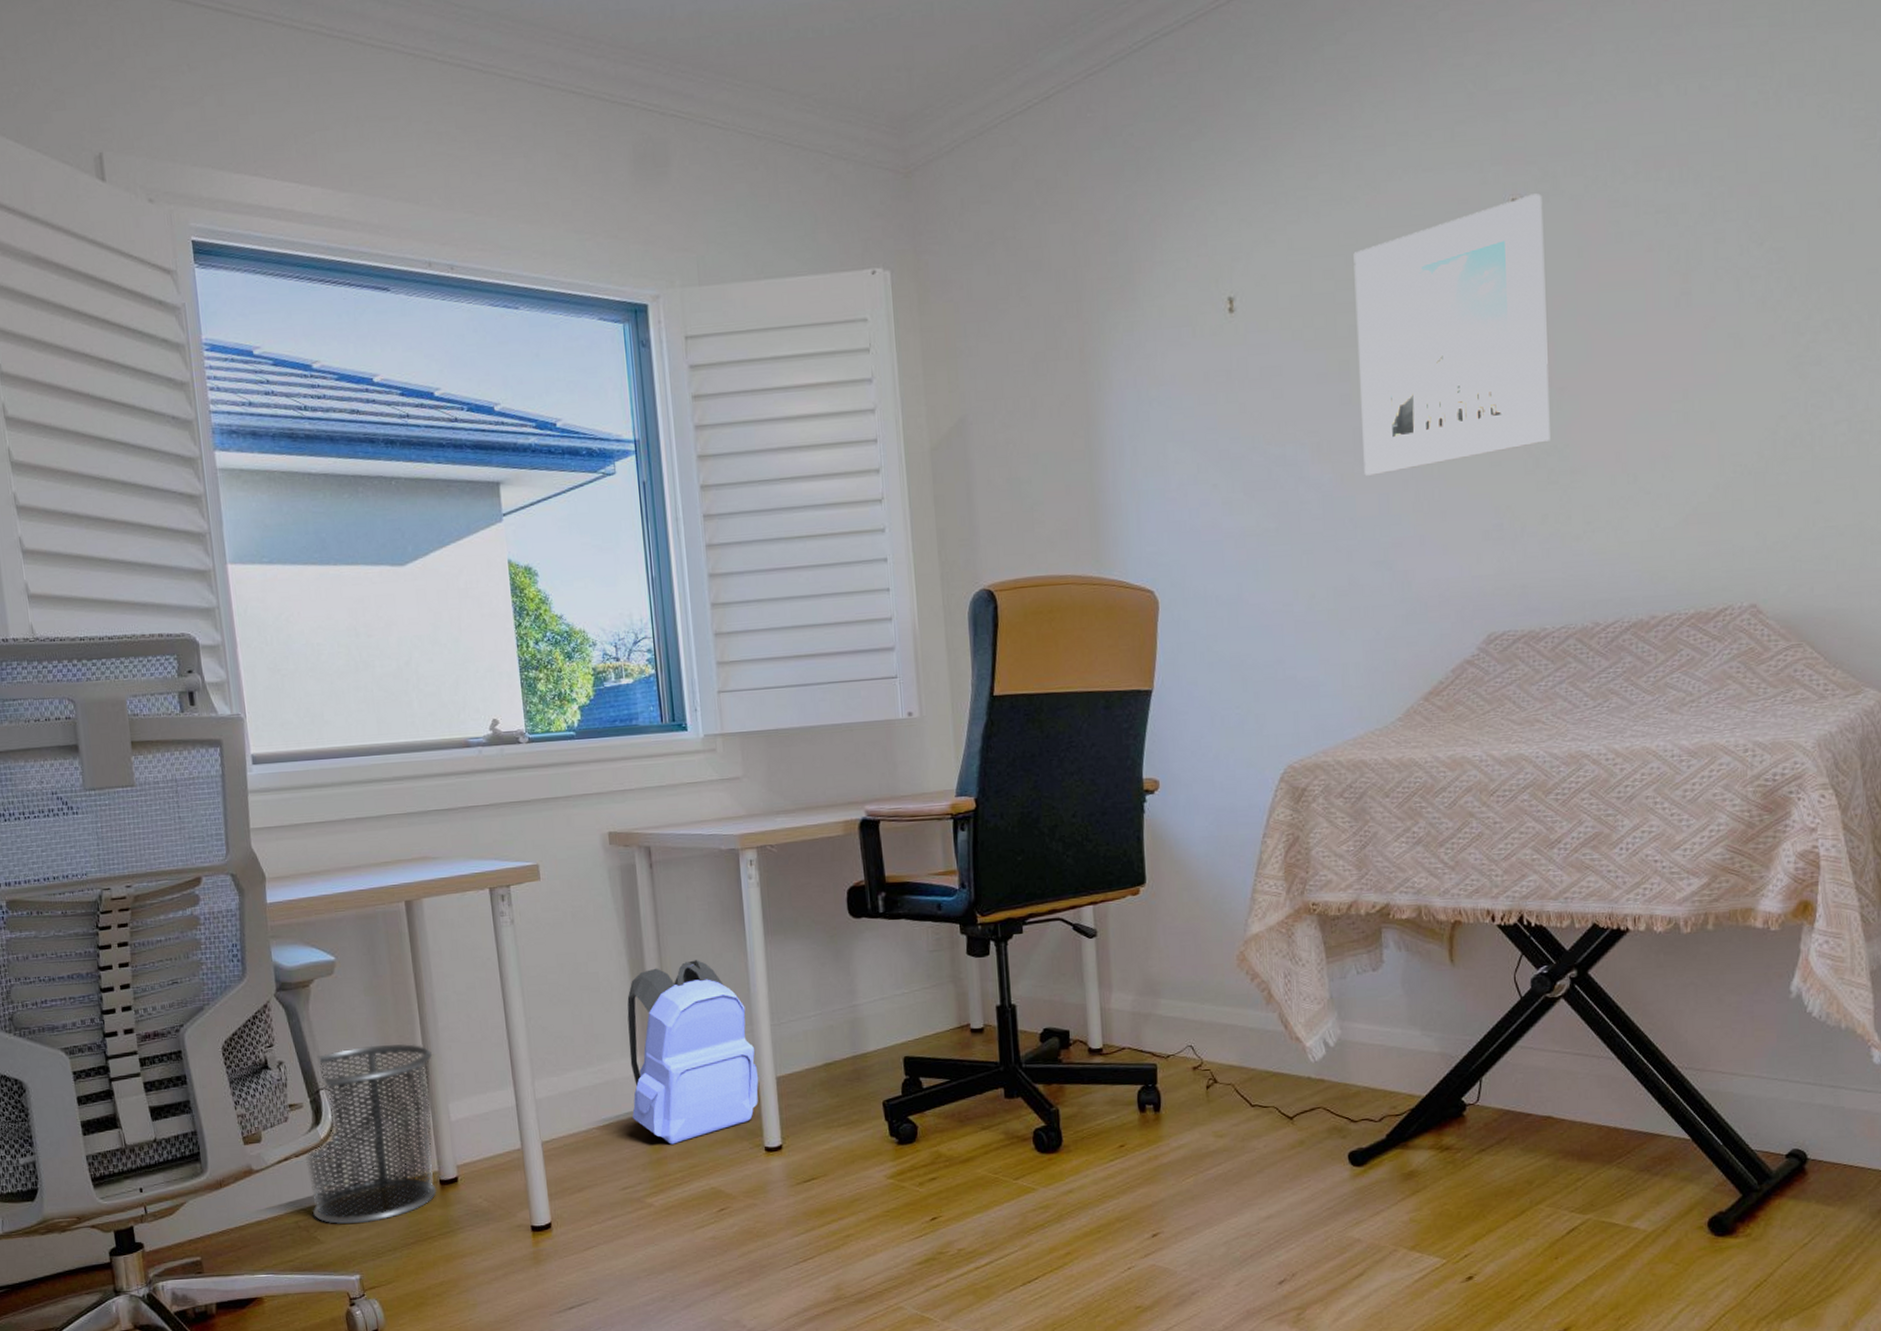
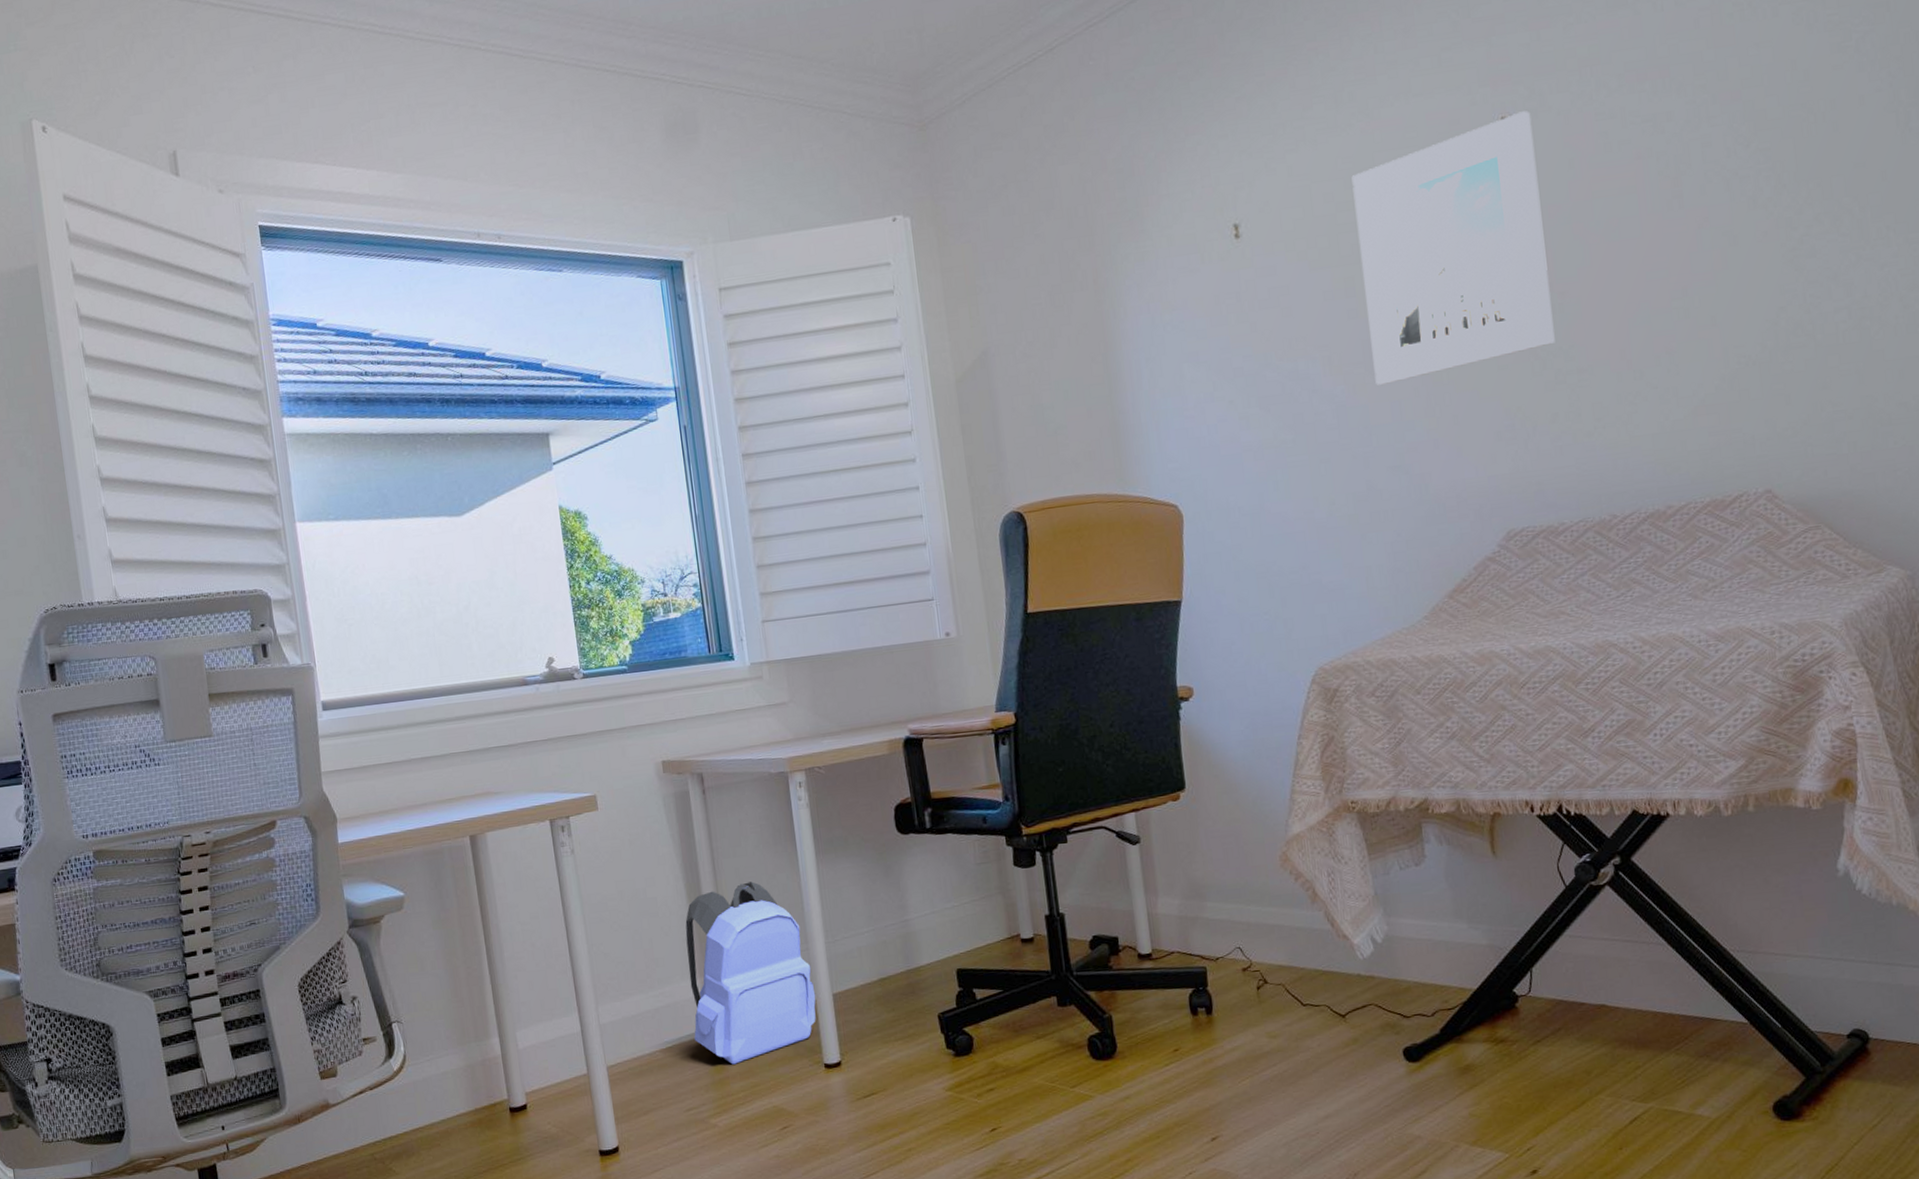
waste bin: present [306,1044,437,1225] -> none [380,974,507,1156]

